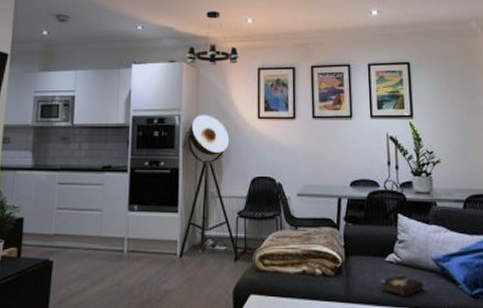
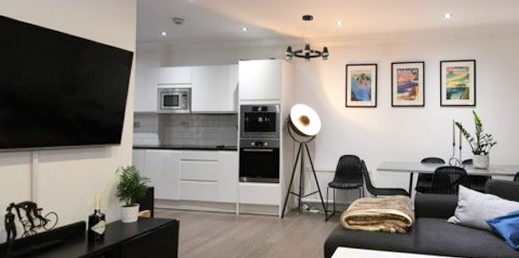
hardback book: present [380,275,423,297] -> none [442,233,477,250]

